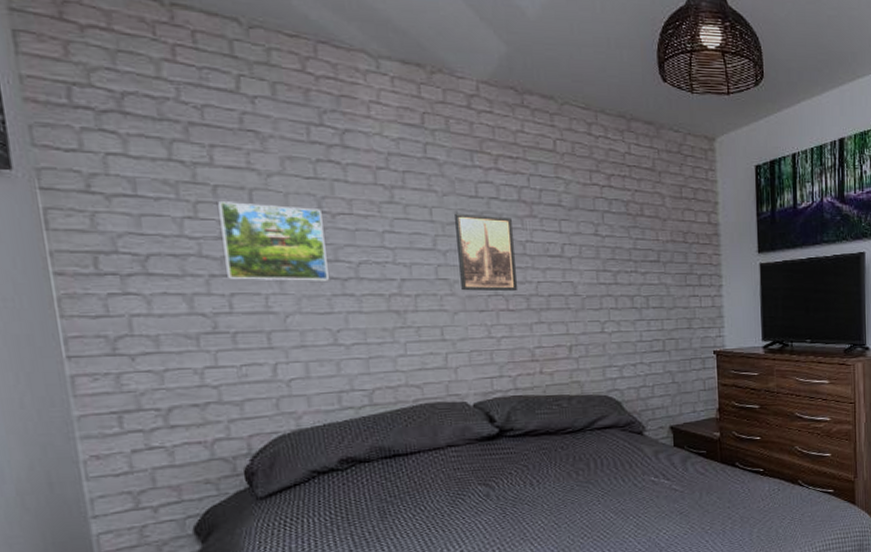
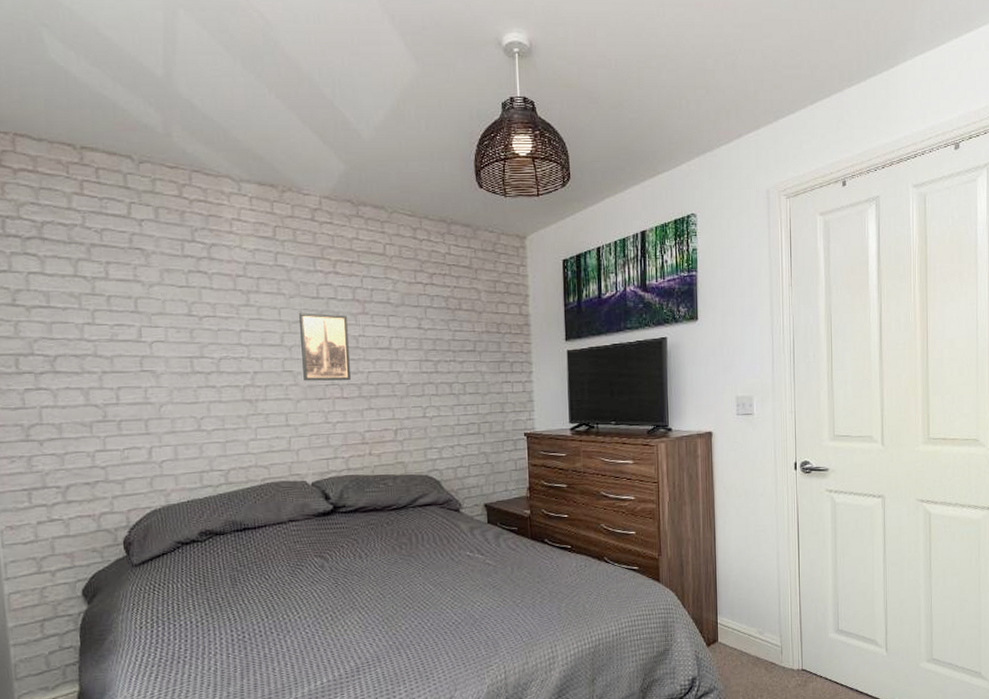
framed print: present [218,202,329,281] -> none [111,309,195,376]

